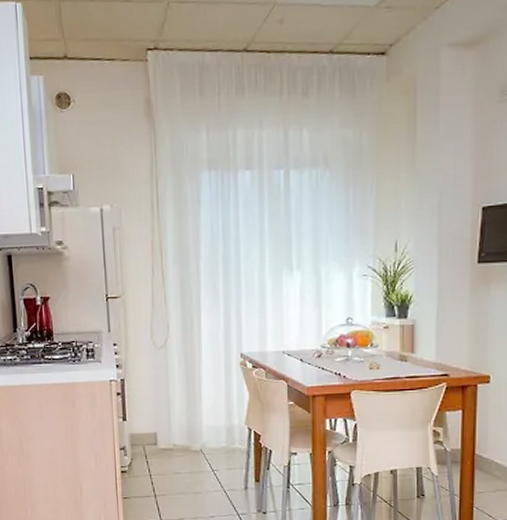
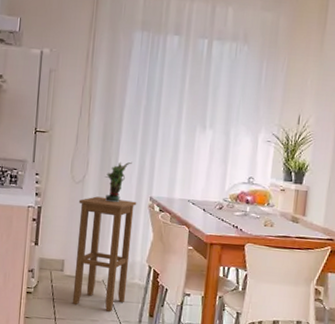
stool: none [163,360,228,481] -> present [72,196,137,312]
potted plant: none [189,318,216,365] -> present [105,162,132,203]

